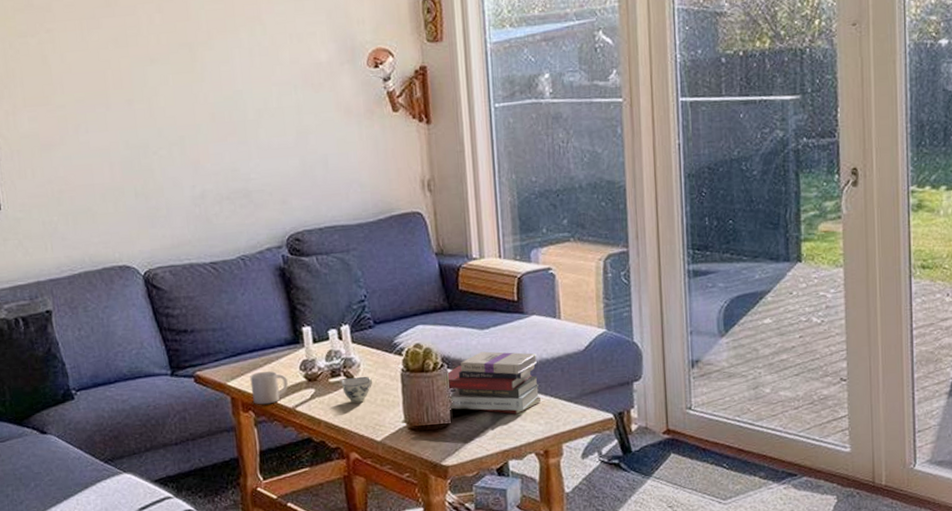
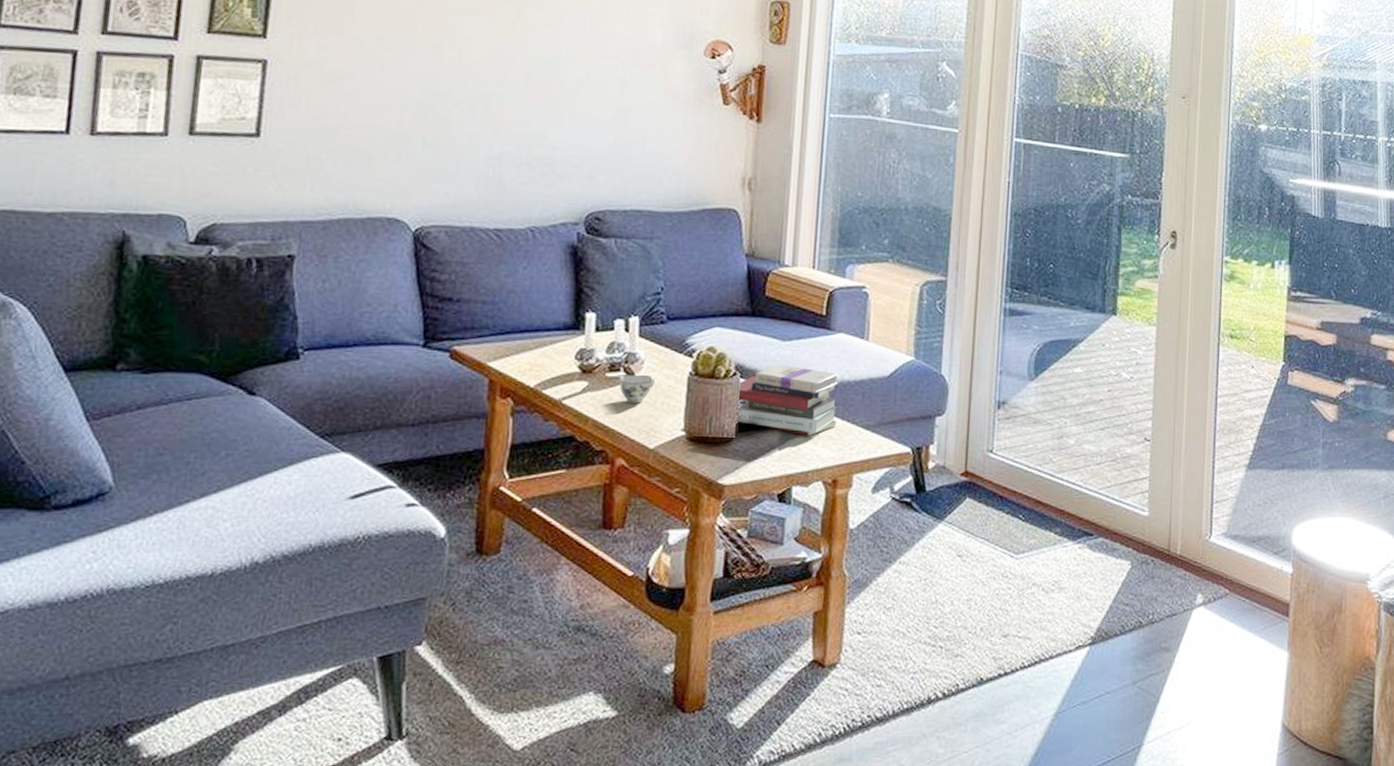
mug: present [250,371,288,405] -> none [513,356,559,393]

